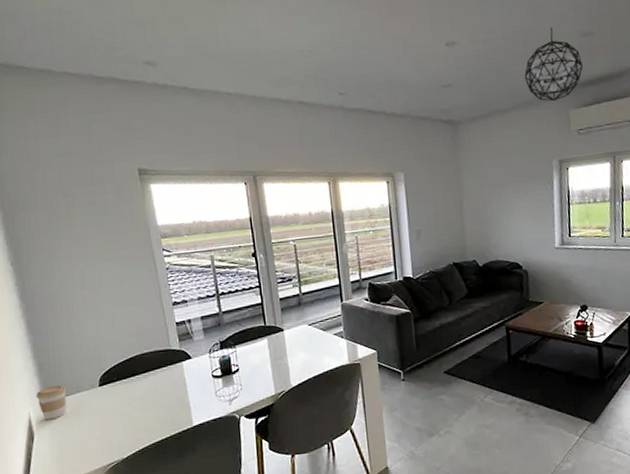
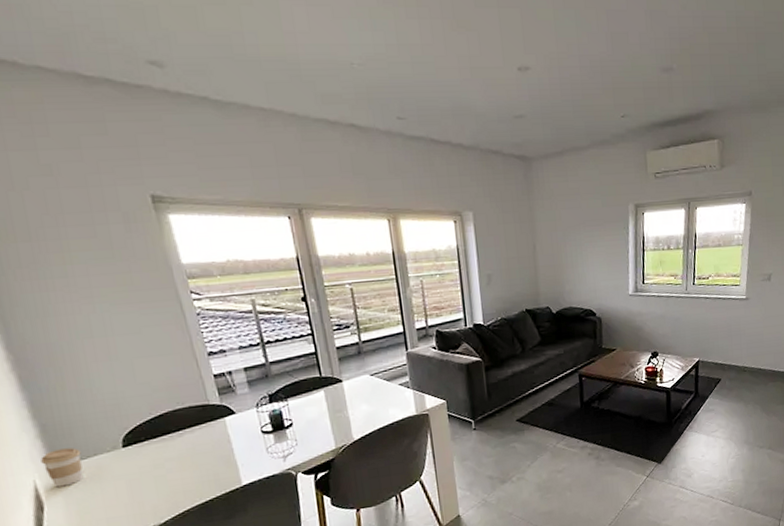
pendant light: present [524,27,583,102] -> none [601,58,662,142]

